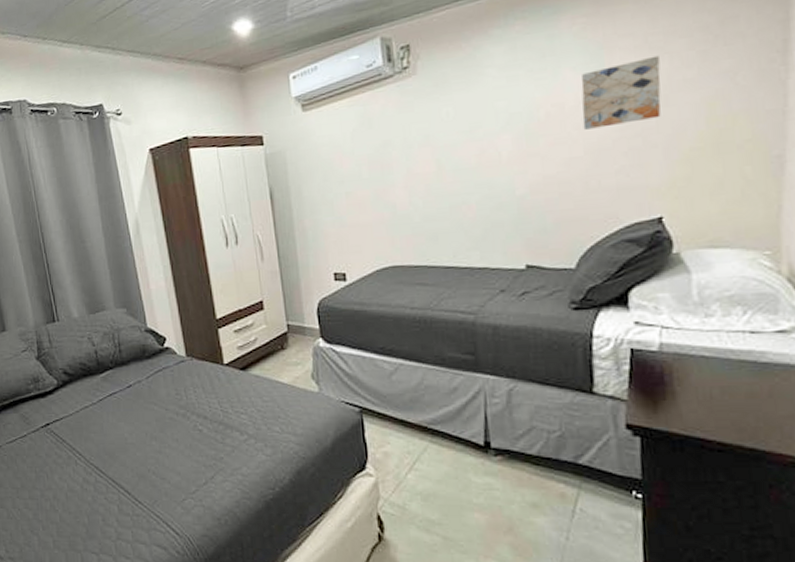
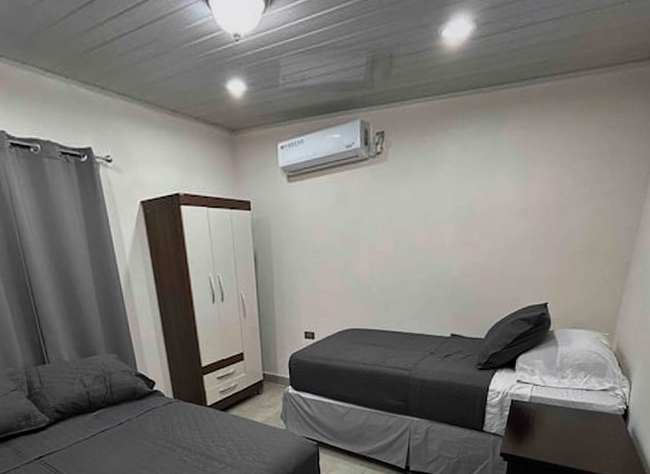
wall art: present [581,55,661,130] -> none [506,172,567,227]

